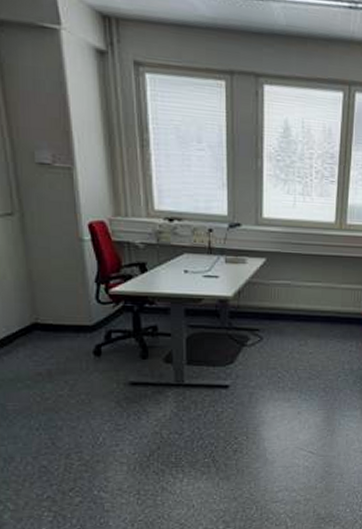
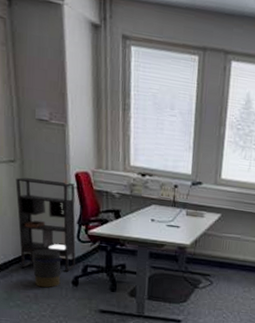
bookshelf: none [15,233,97,341] -> present [15,177,76,272]
trash can: none [42,315,80,362] -> present [32,248,63,288]

